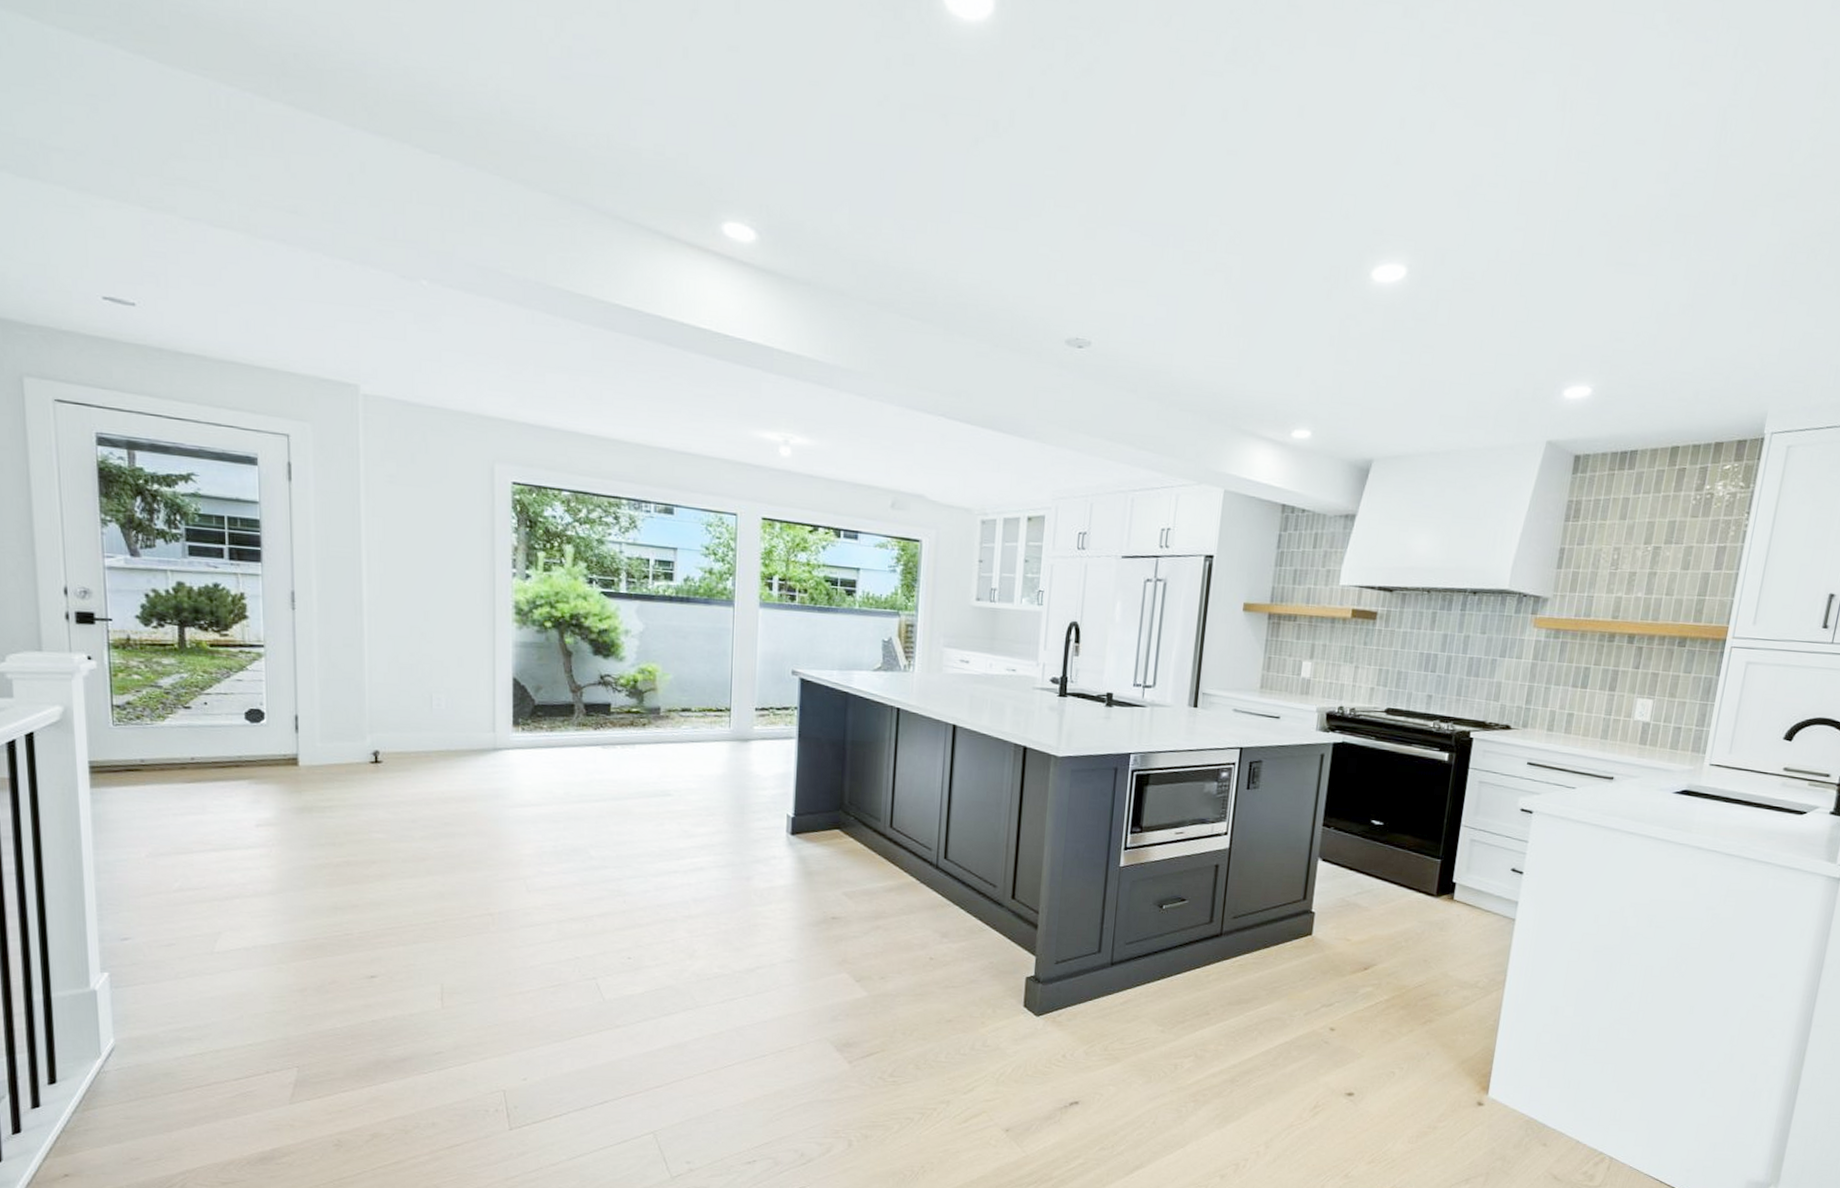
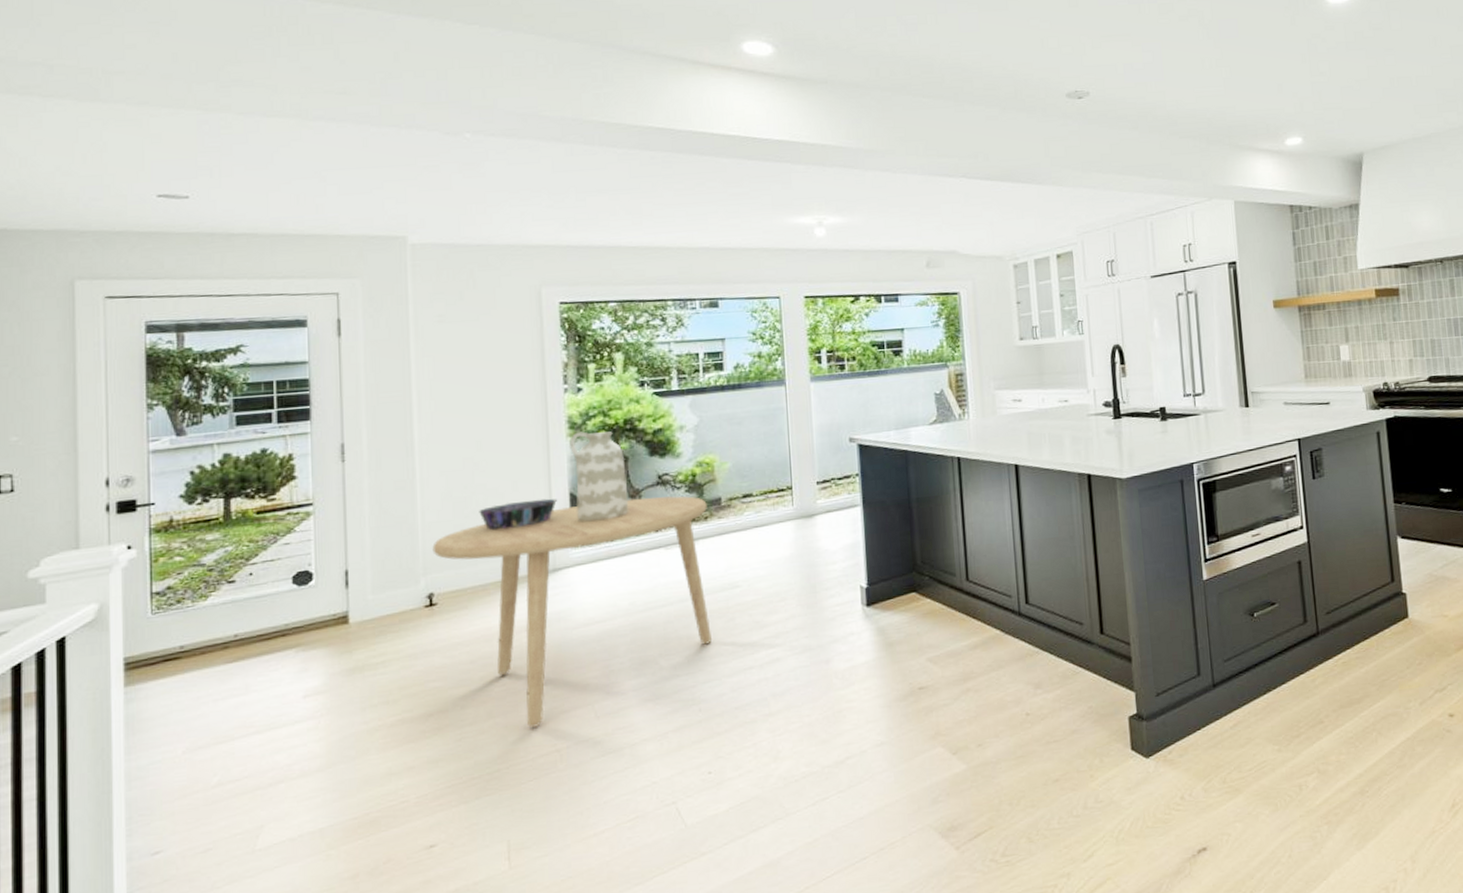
dining table: none [379,691,646,890] -> present [432,496,712,728]
decorative bowl: none [424,677,500,703] -> present [479,498,557,531]
vase: none [514,618,570,711] -> present [568,431,629,523]

